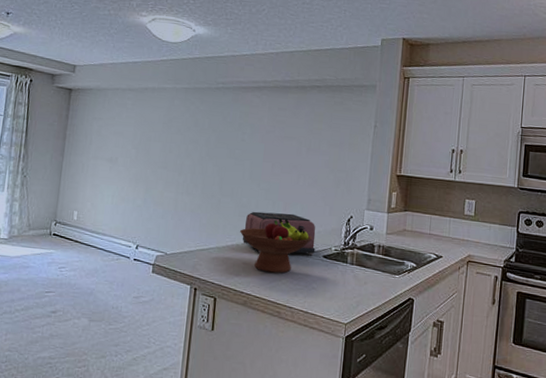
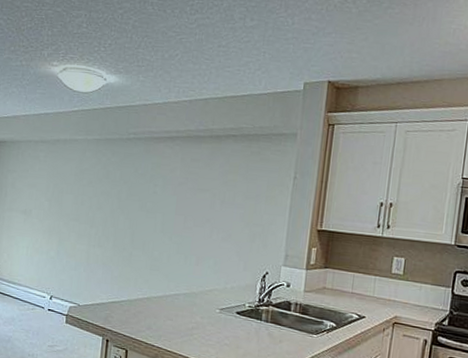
fruit bowl: present [240,217,312,274] -> none [151,271,225,329]
toaster: present [242,211,316,256] -> none [153,265,229,312]

